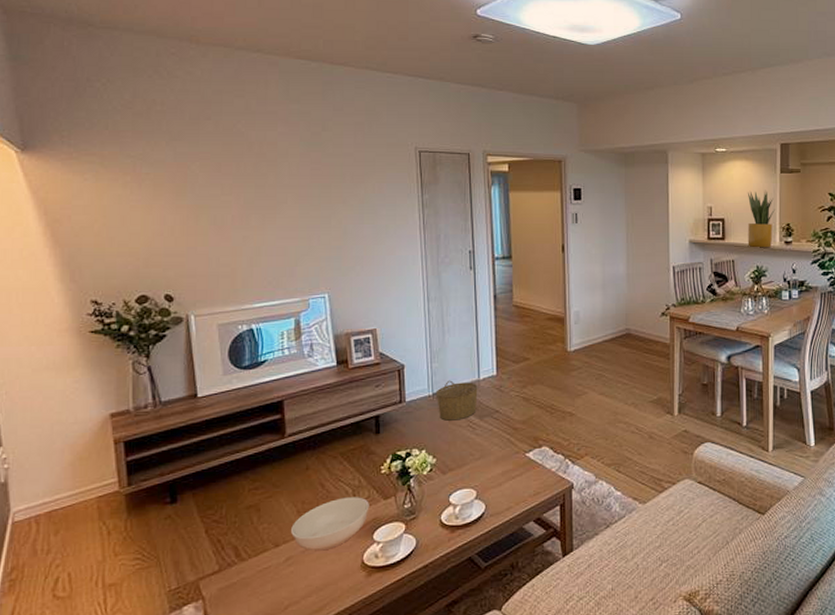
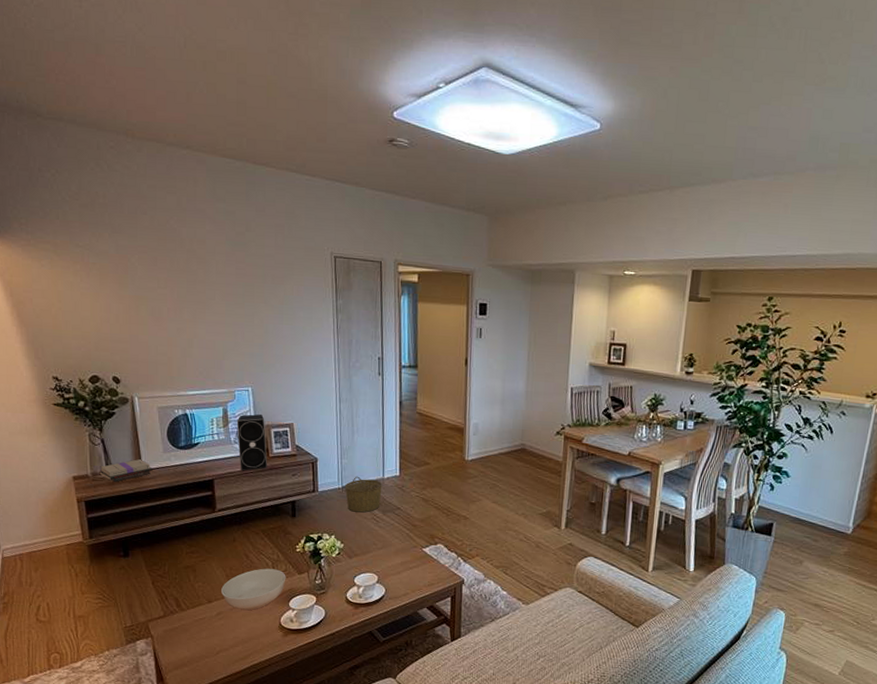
books: none [144,384,210,415] -> present [99,458,153,482]
stereo: none [311,323,347,386] -> present [236,414,268,471]
planter: present [747,189,776,248] -> none [647,317,680,377]

